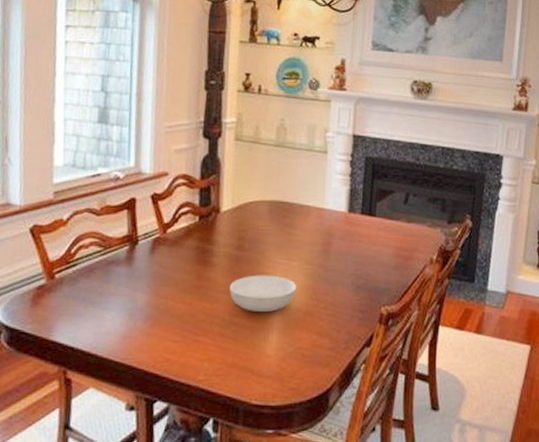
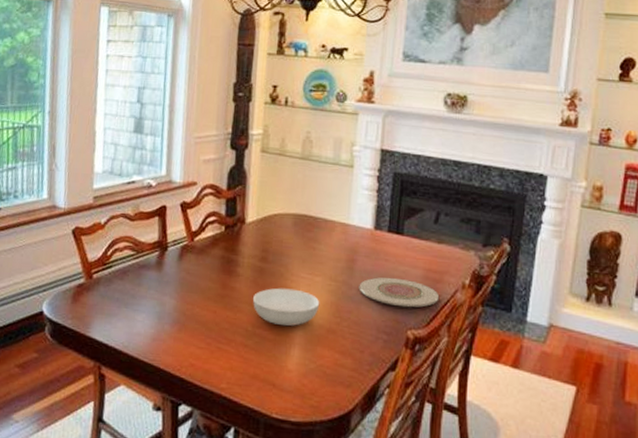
plate: none [334,257,410,285] -> present [359,277,440,308]

